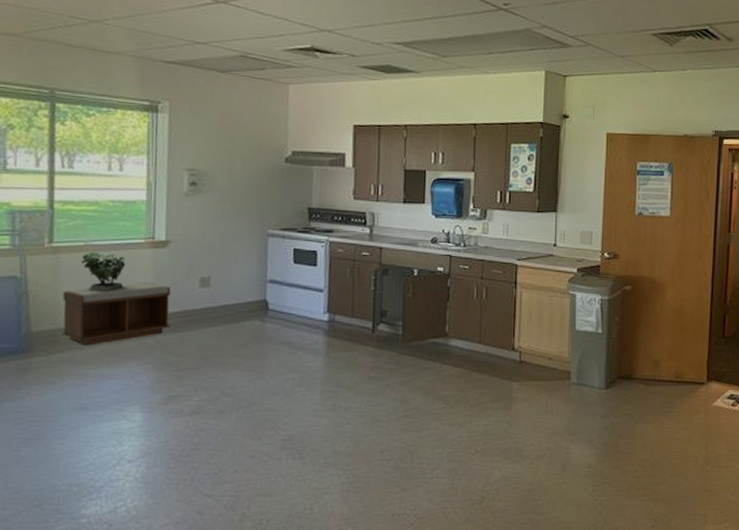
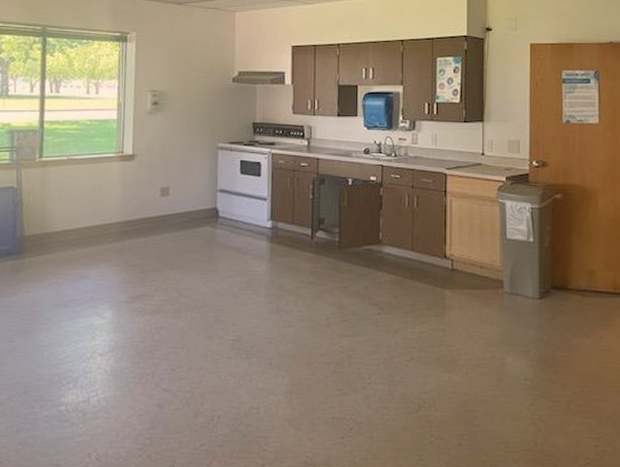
bench: present [61,282,171,346] -> none [47,192,137,249]
potted plant: present [82,249,128,291] -> none [65,162,102,200]

